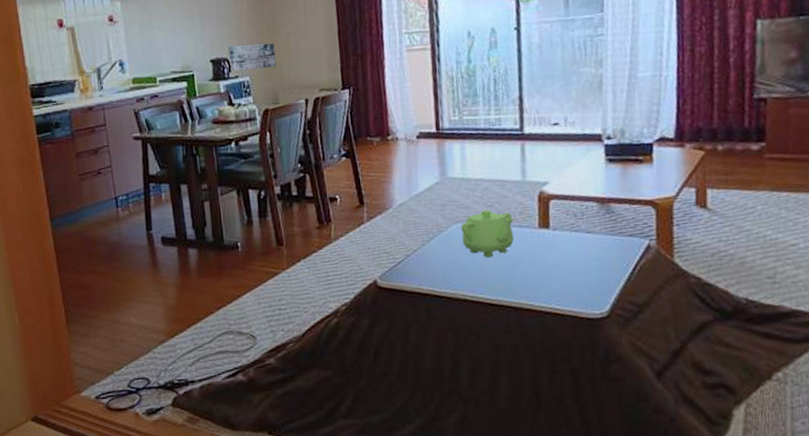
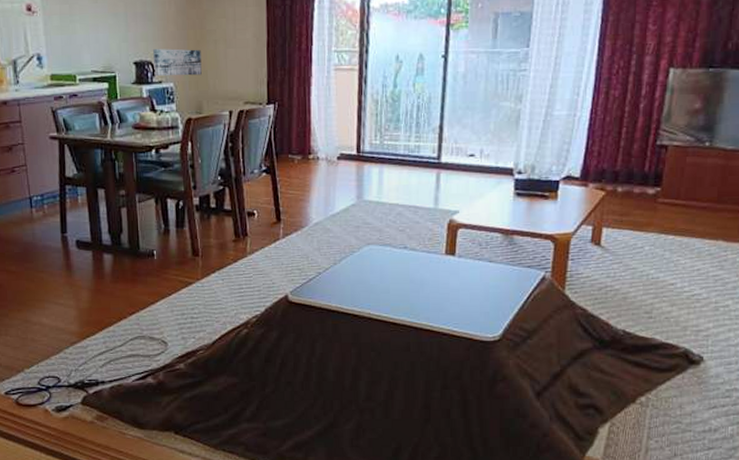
teapot: present [460,209,515,257] -> none [372,233,424,279]

